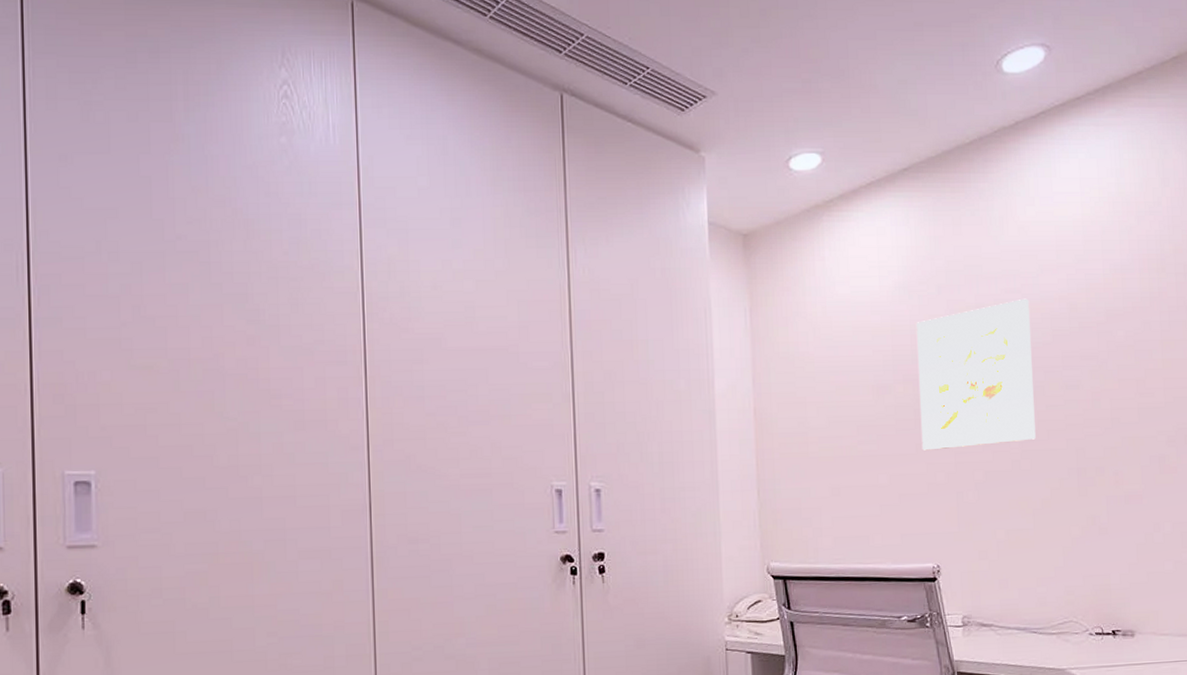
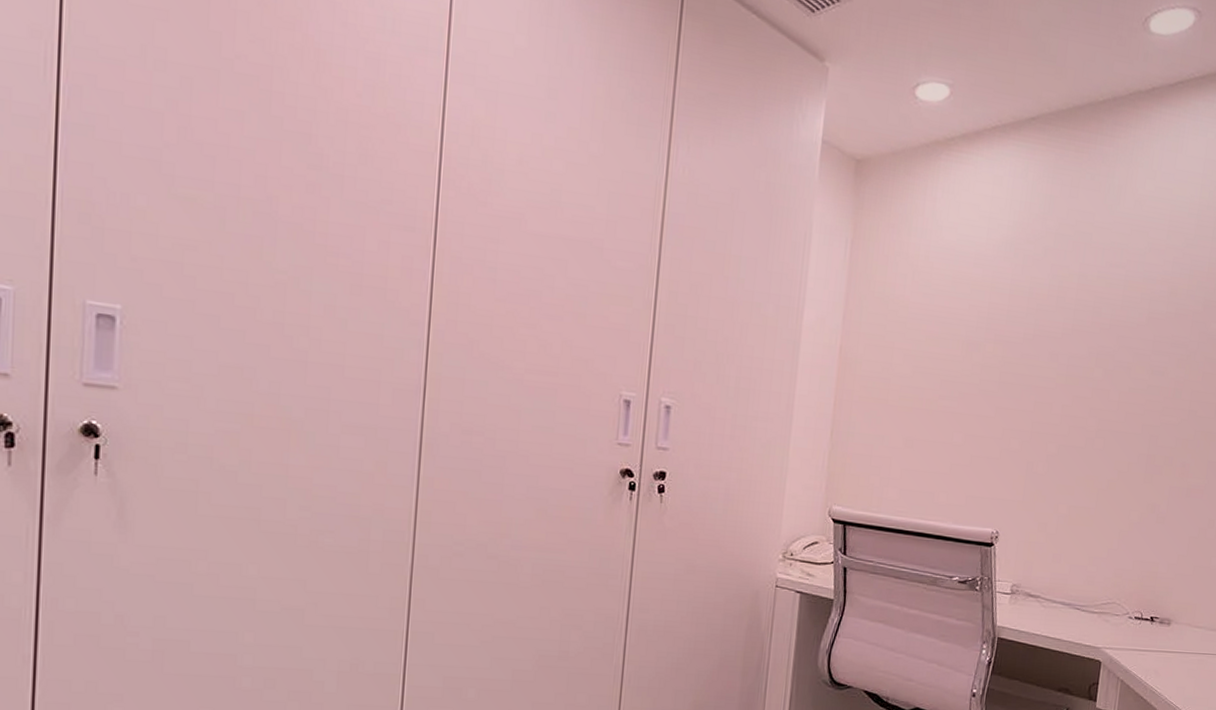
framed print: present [917,298,1036,451] -> none [1001,275,1132,420]

